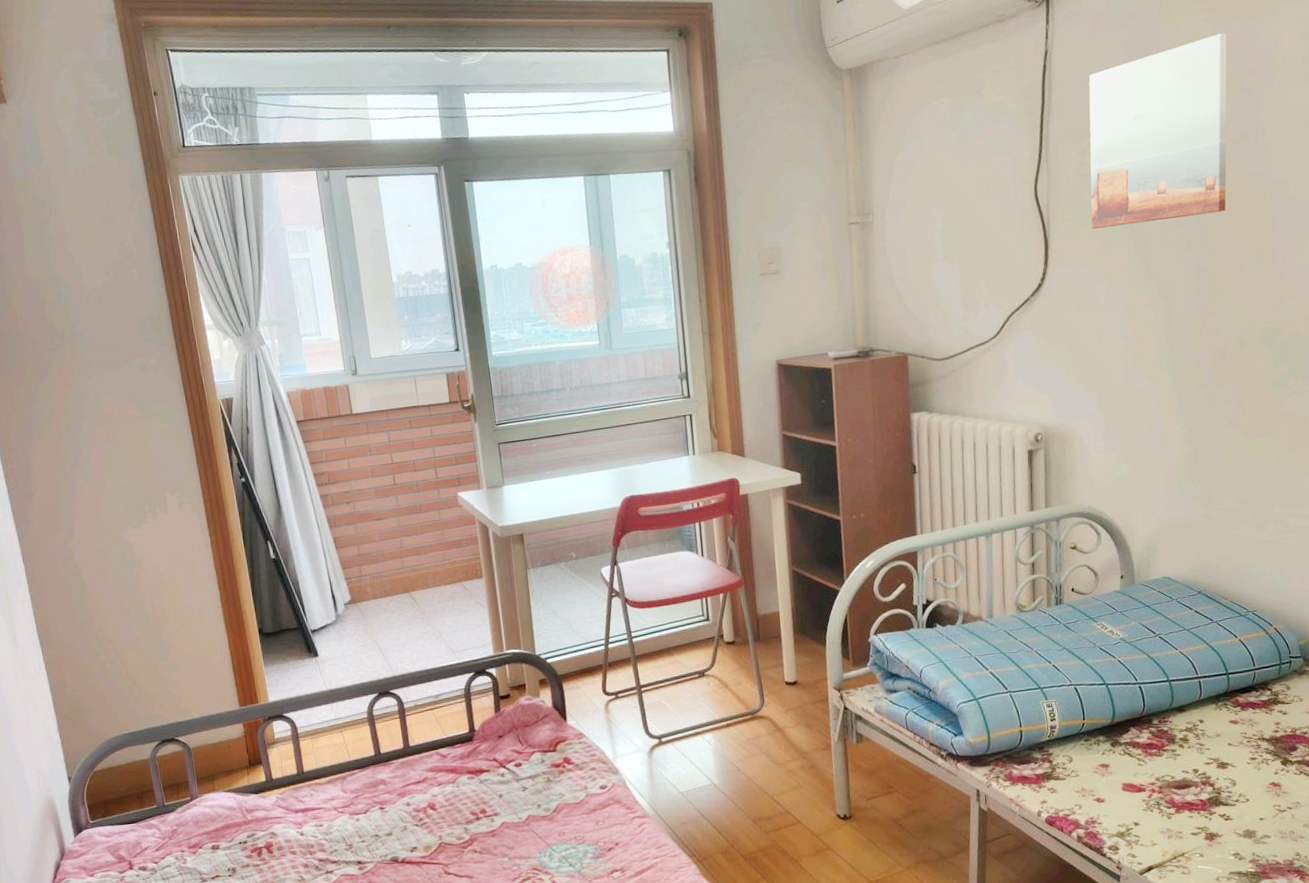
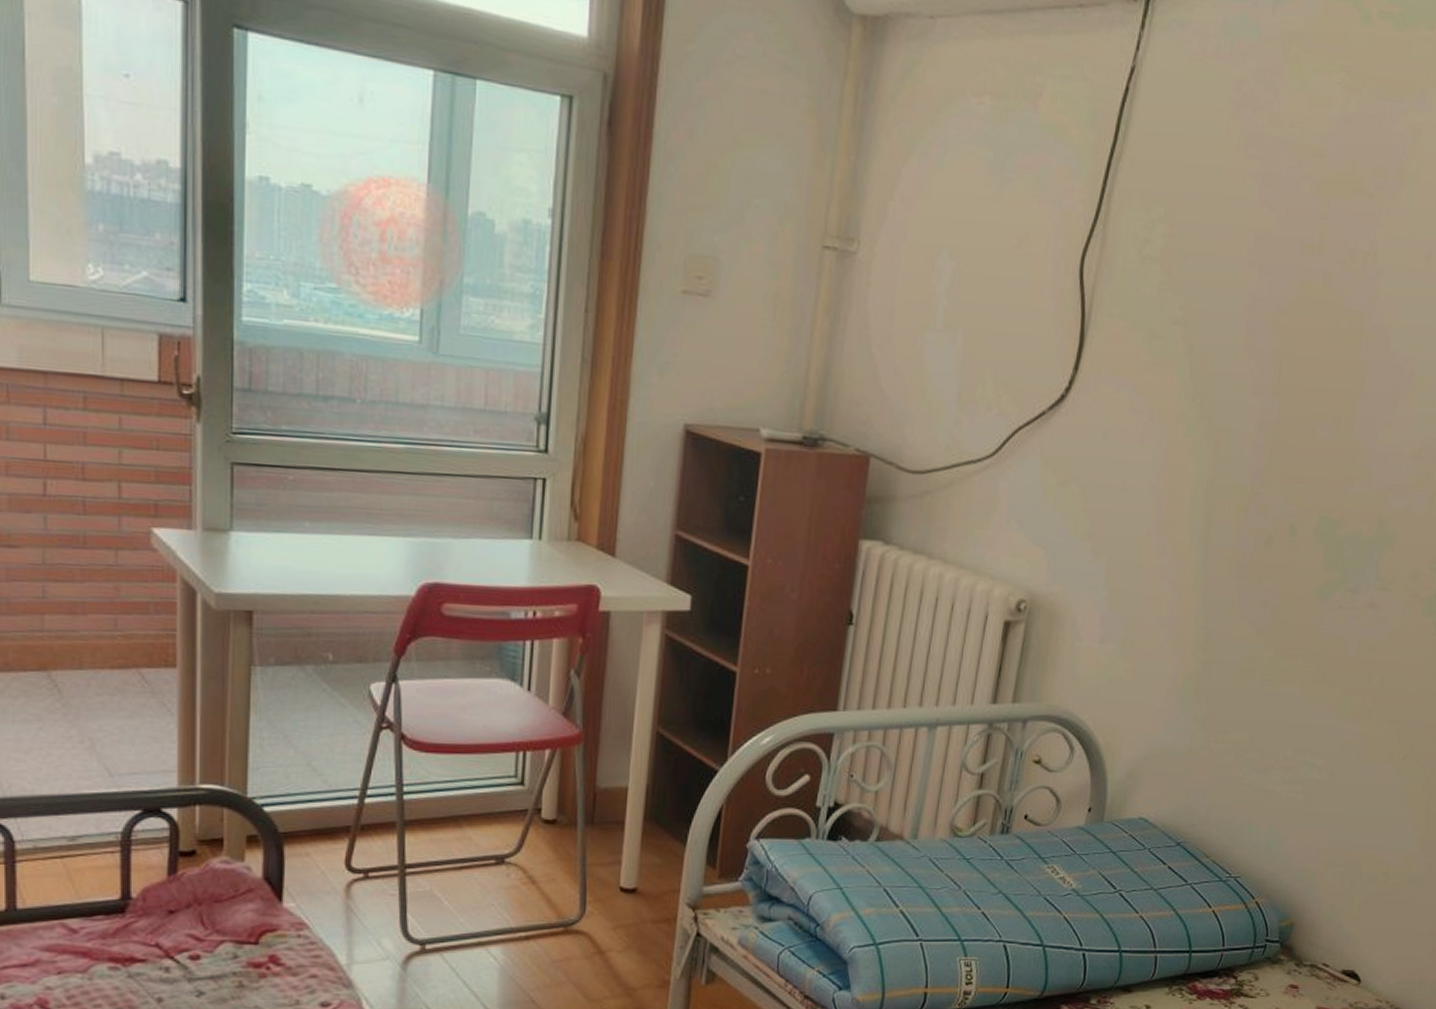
wall art: present [1089,33,1227,229] -> none [1142,107,1360,352]

